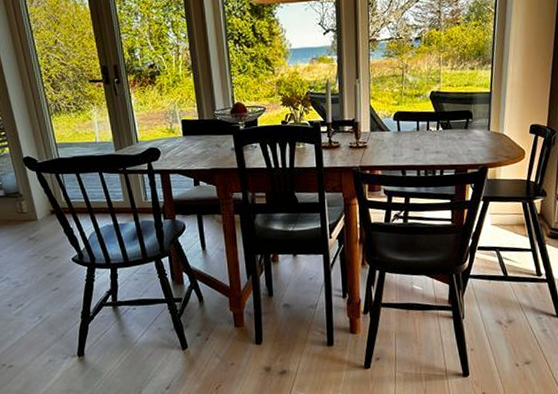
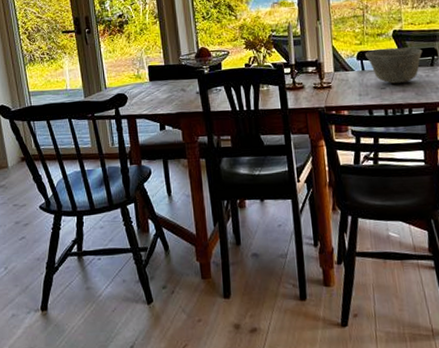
bowl: none [402,109,458,145] -> present [365,47,423,84]

